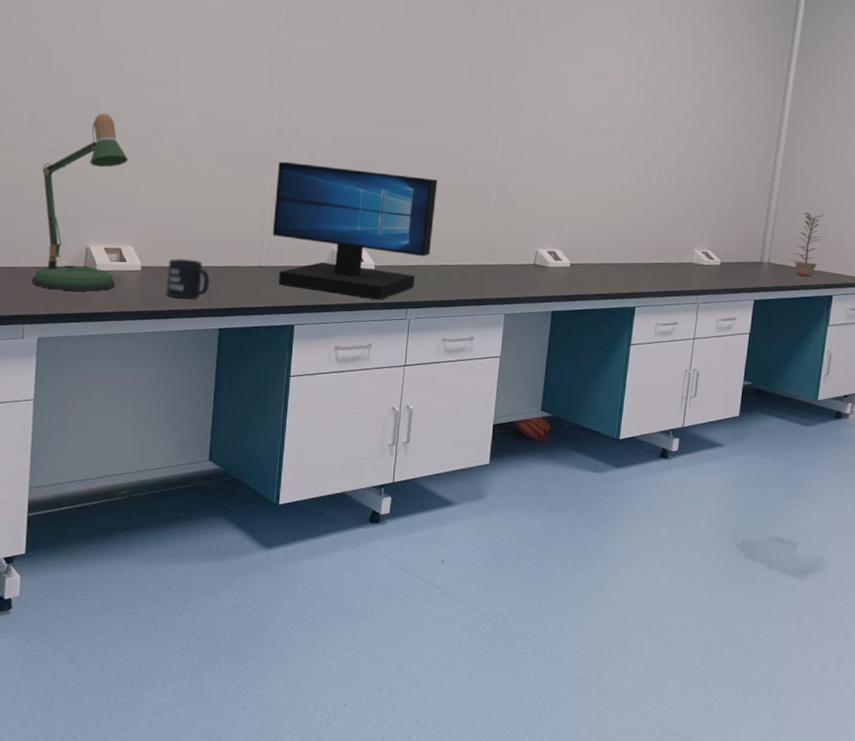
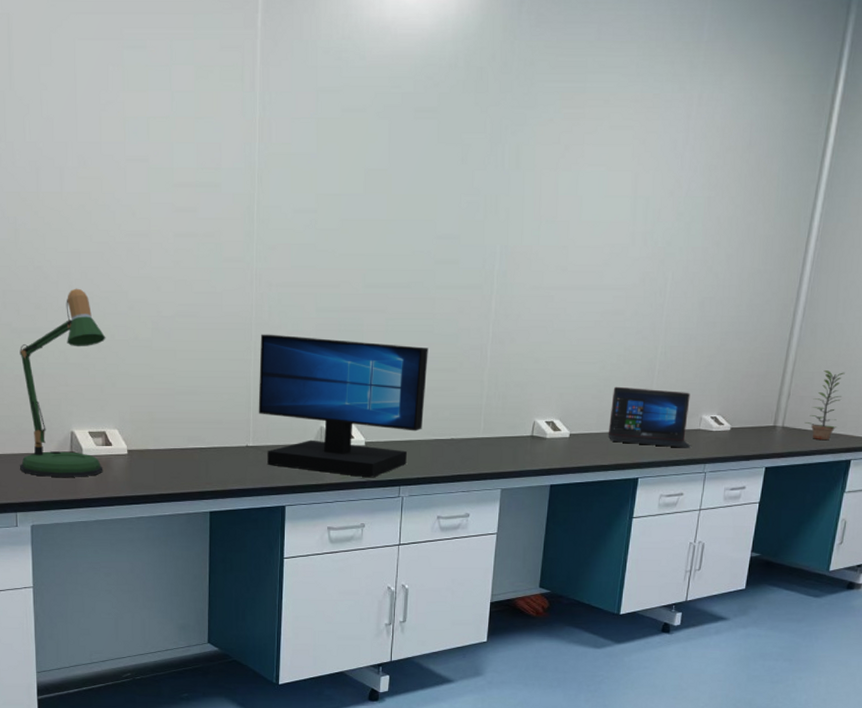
mug: present [166,259,211,299] -> none [154,441,198,482]
laptop: none [606,221,684,280] -> present [608,386,691,448]

